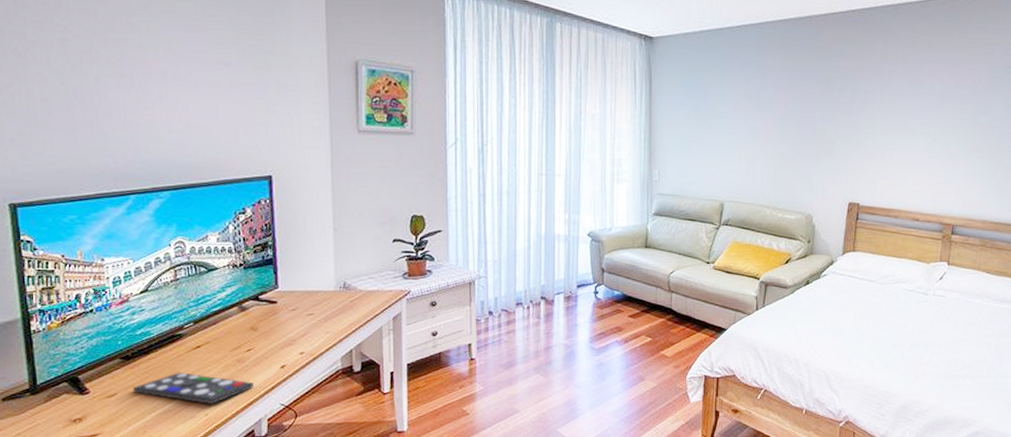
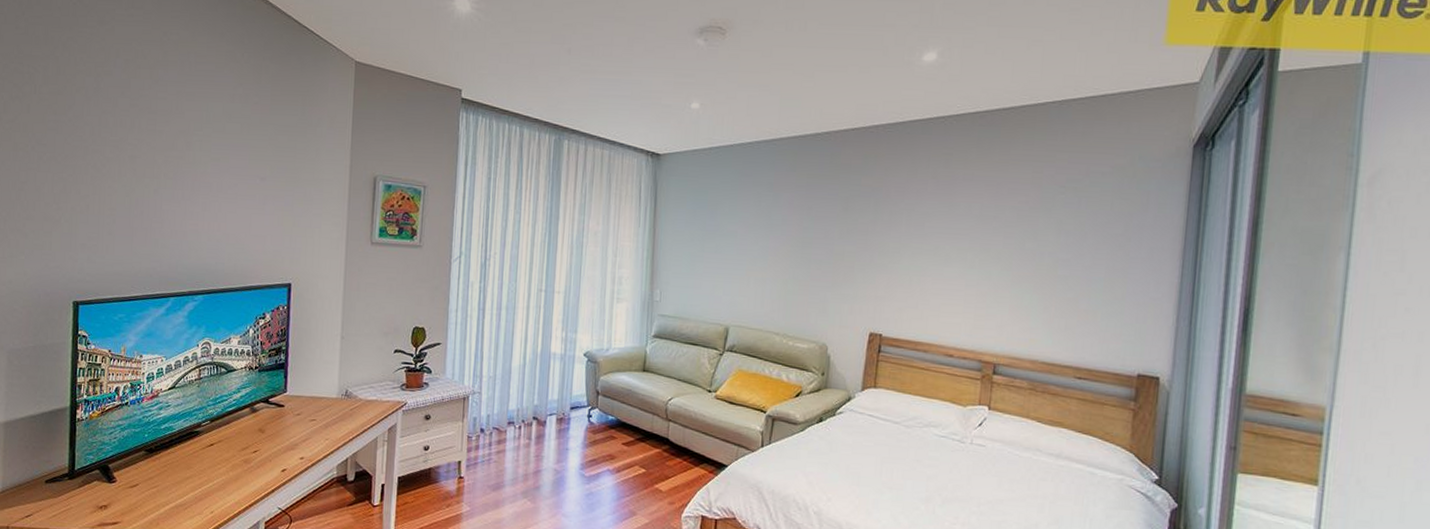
remote control: present [133,372,254,404] -> none [152,468,256,502]

